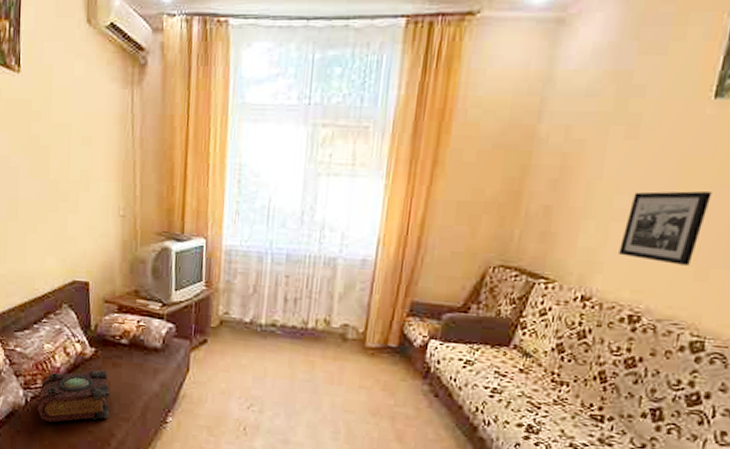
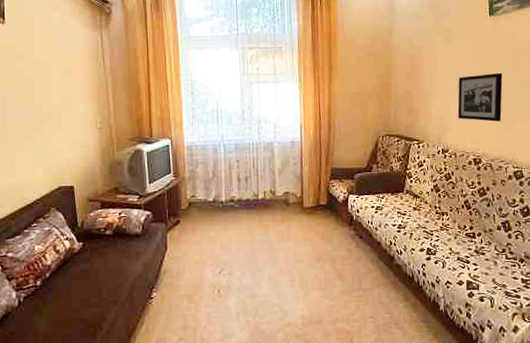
book: present [37,370,110,423] -> none [30,261,99,318]

